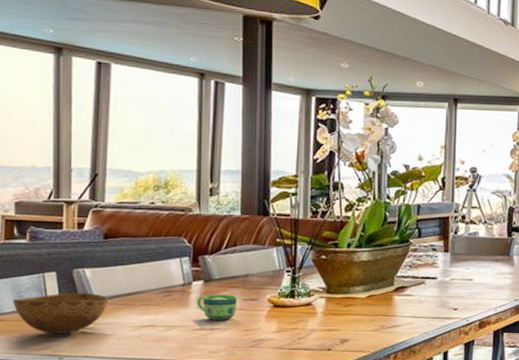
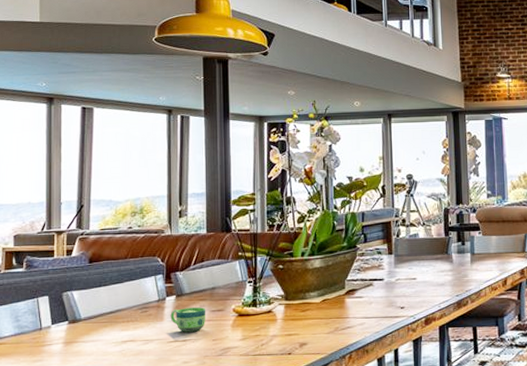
bowl: present [13,293,109,335] -> none [11,314,94,355]

